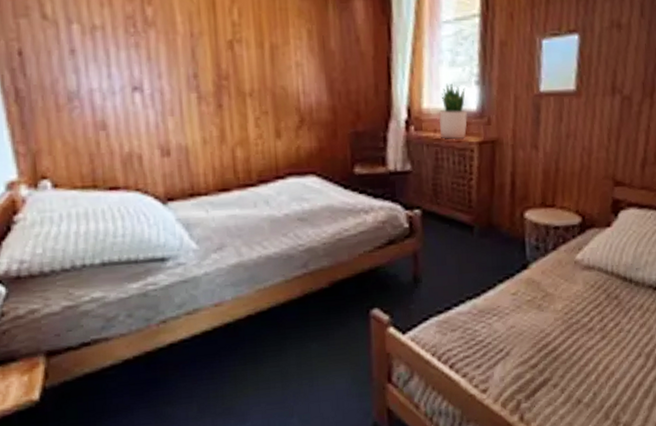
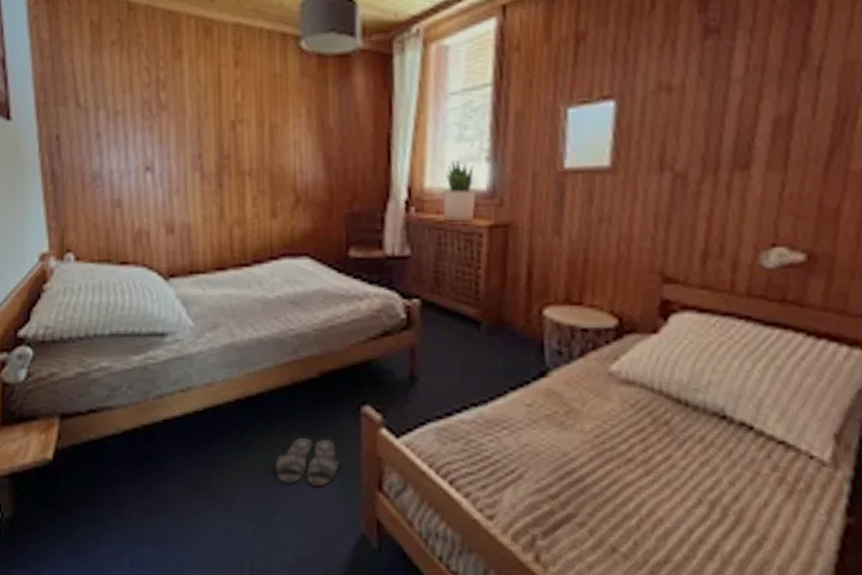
slippers: none [289,342,352,390] -> present [274,438,340,488]

